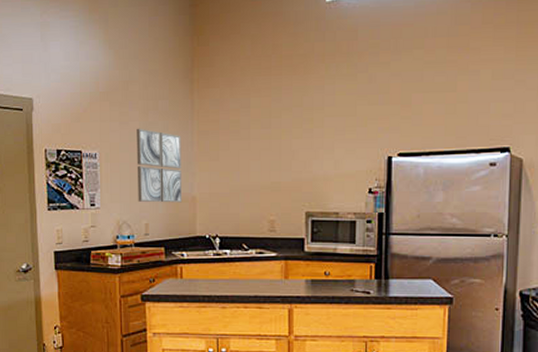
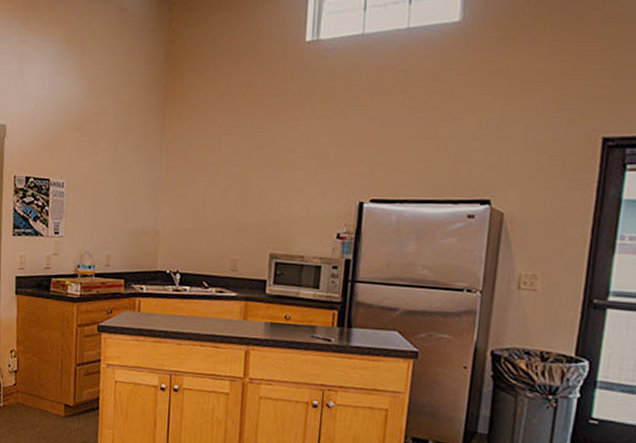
wall art: present [136,128,183,203] -> none [101,159,149,236]

